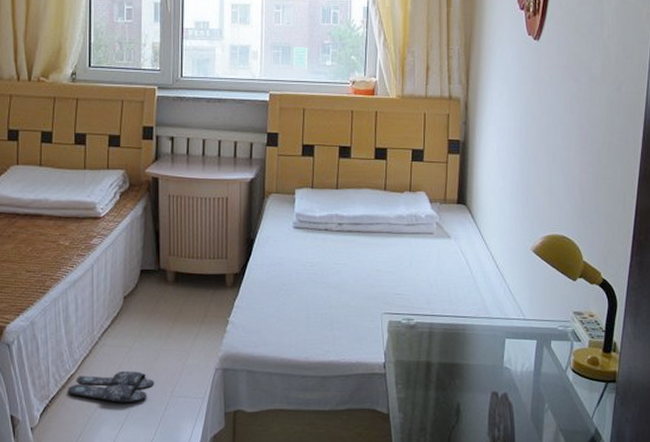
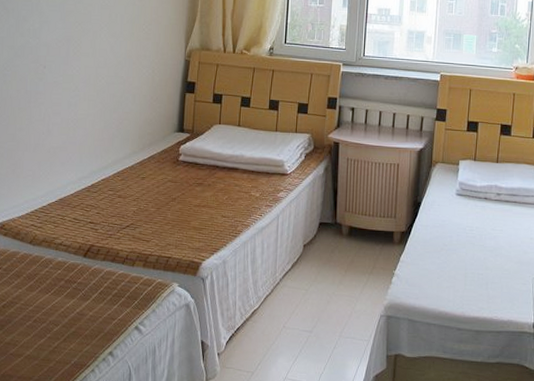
slippers: present [68,370,155,403] -> none [251,310,327,339]

